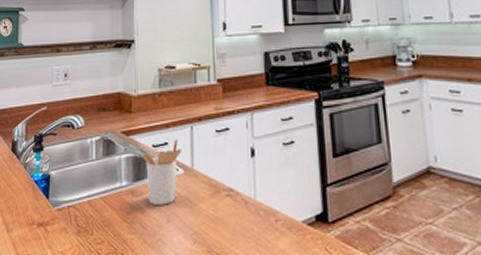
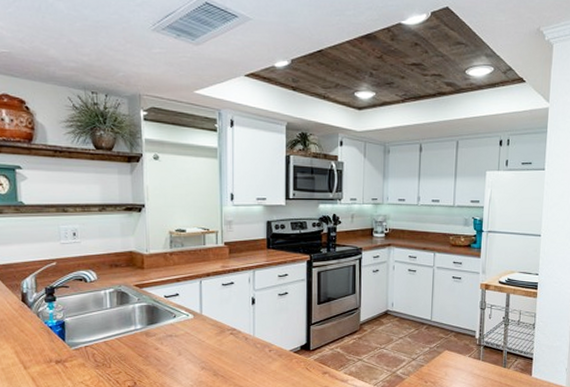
utensil holder: present [142,140,182,205] -> none [154,291,192,343]

